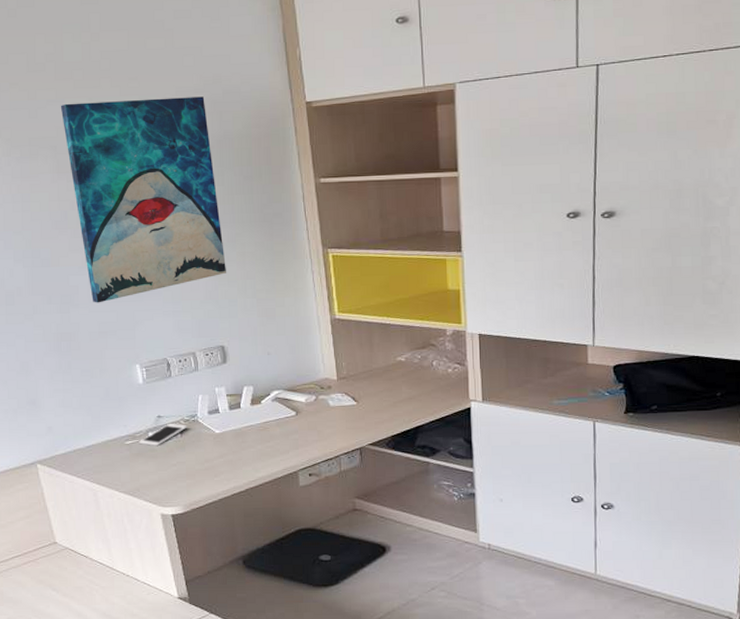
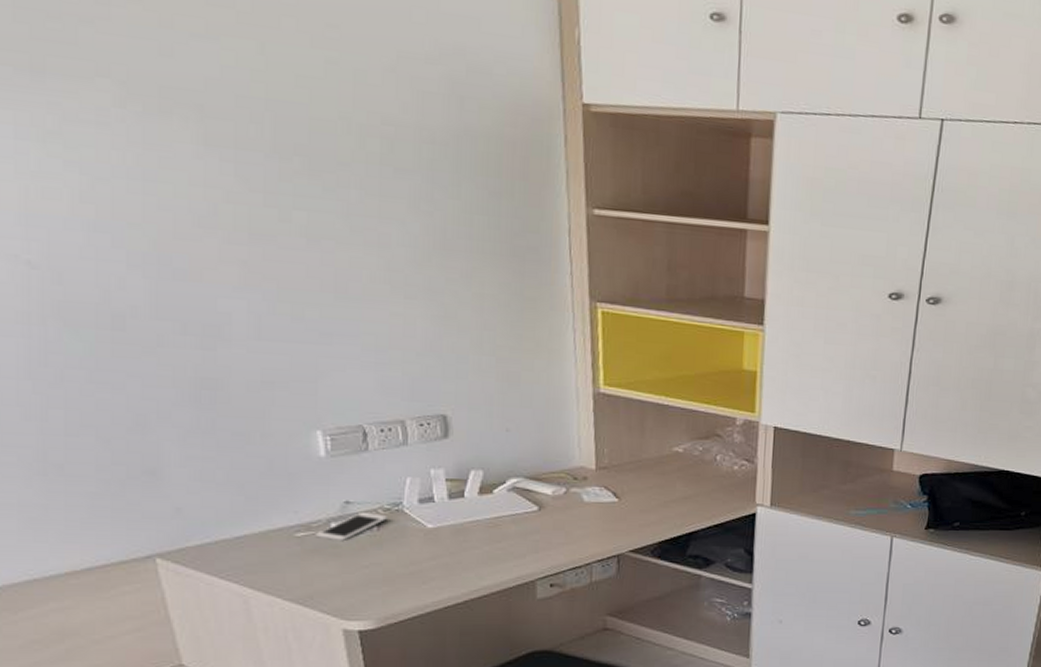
wall art: present [60,96,226,303] -> none [212,43,456,341]

